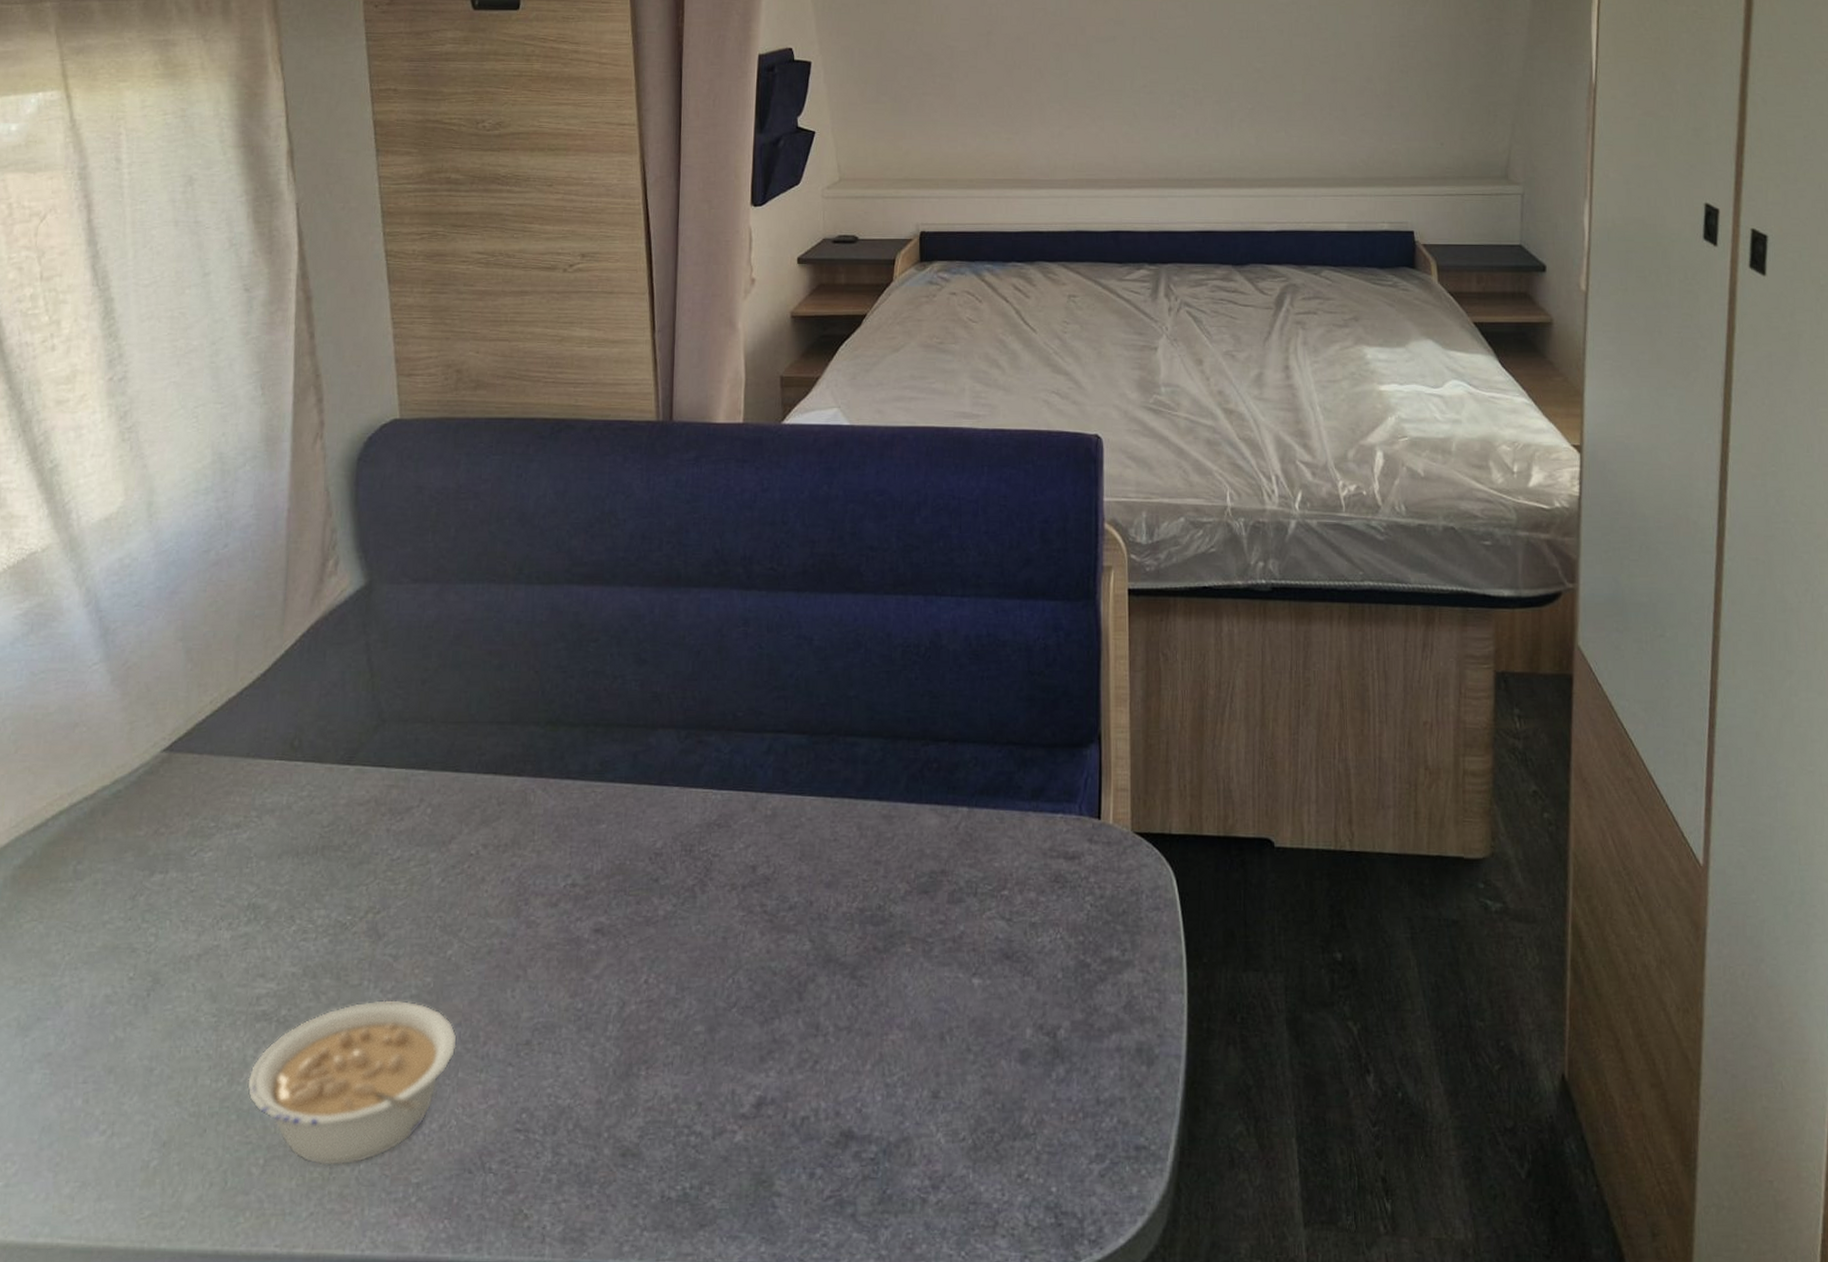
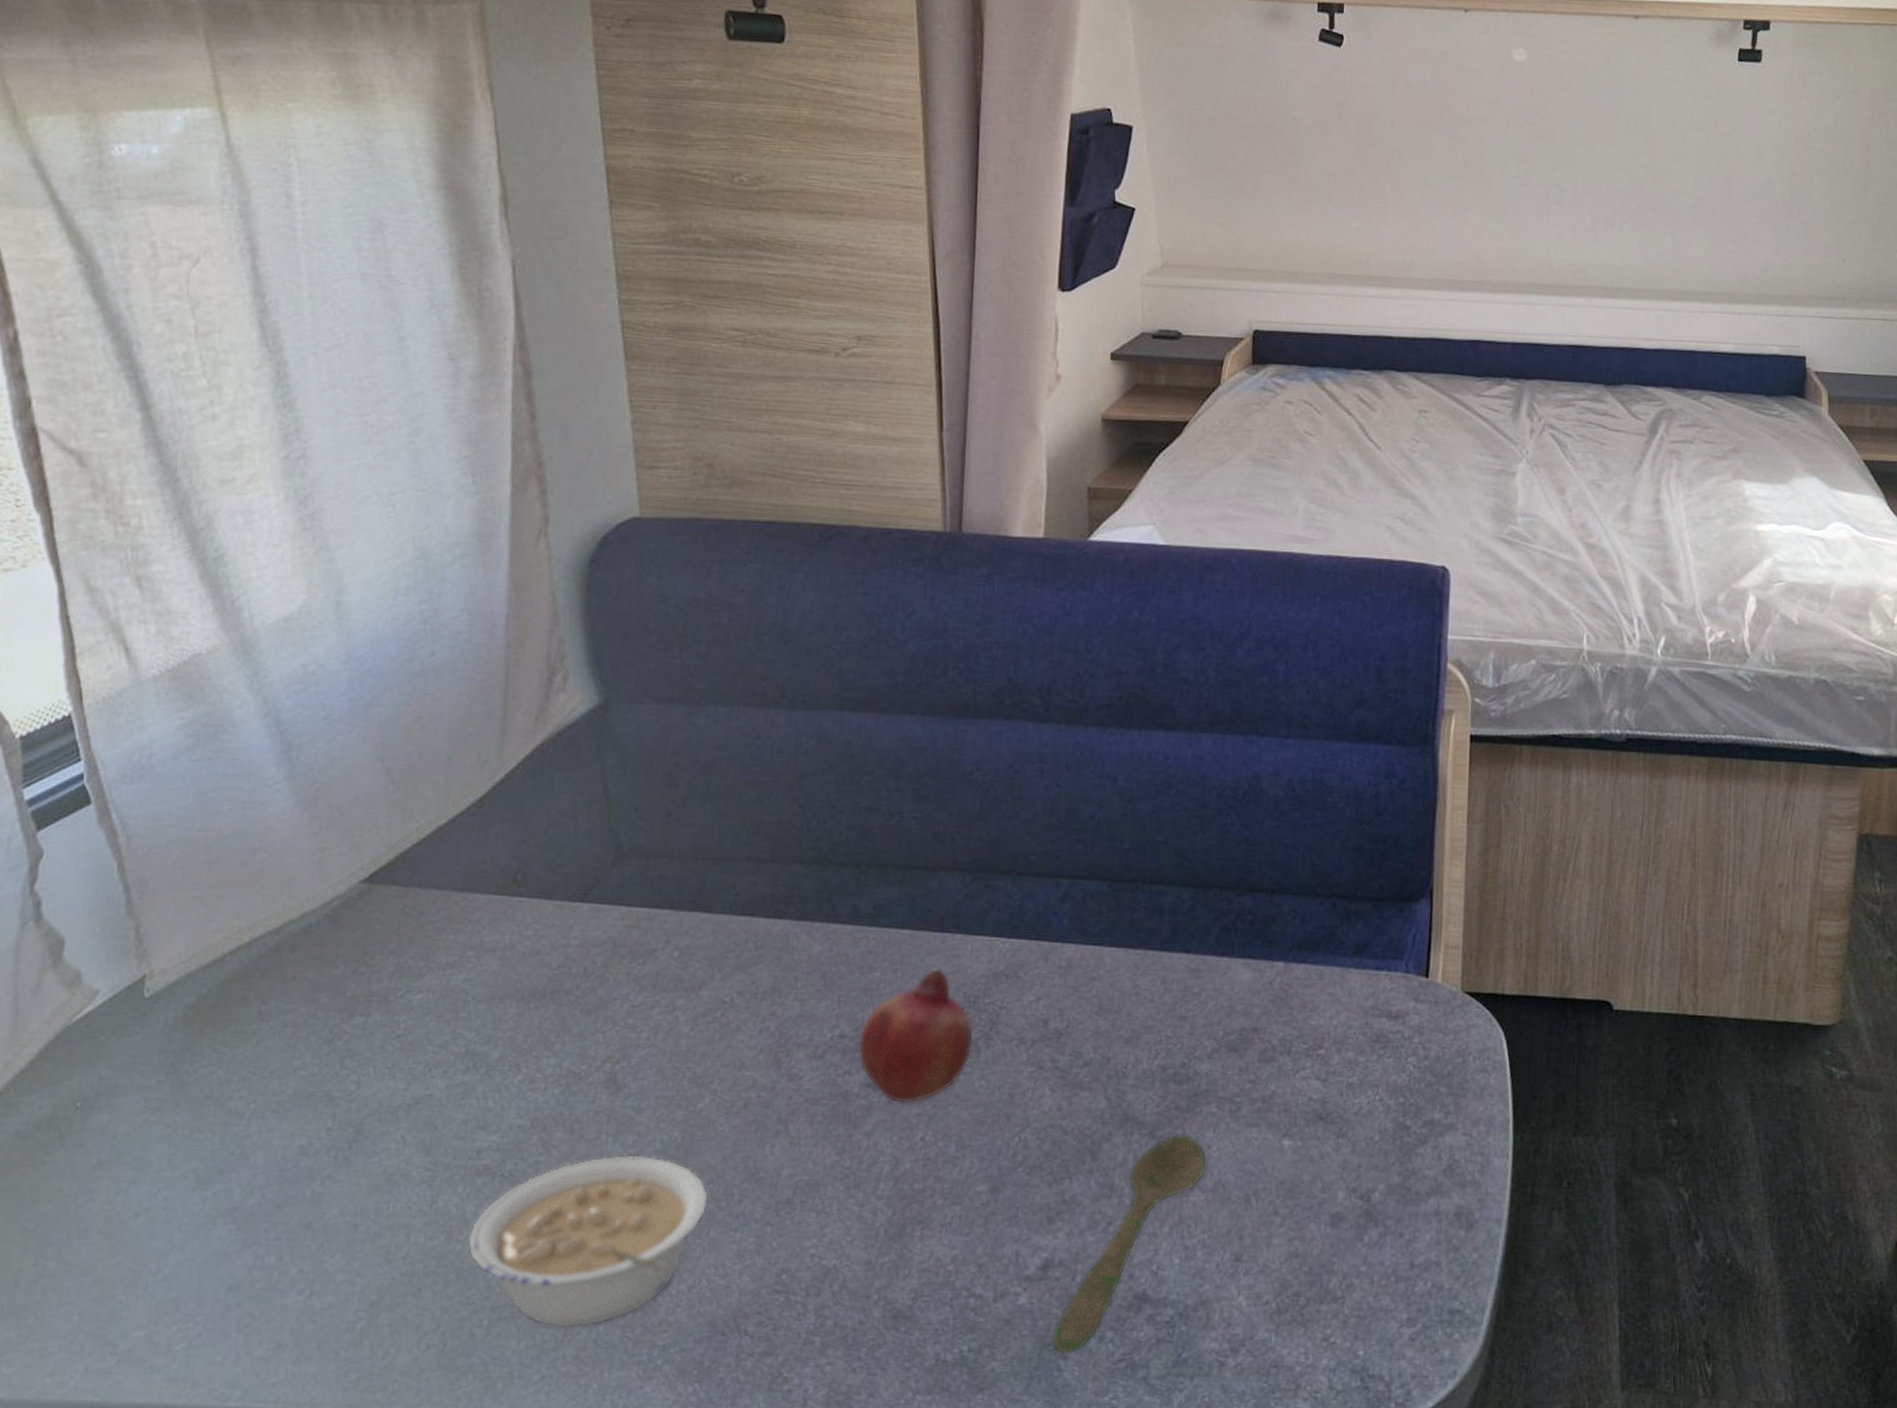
fruit: none [588,819,691,949] -> present [858,968,974,1104]
spoon: none [766,973,903,1191] -> present [1052,1133,1207,1355]

